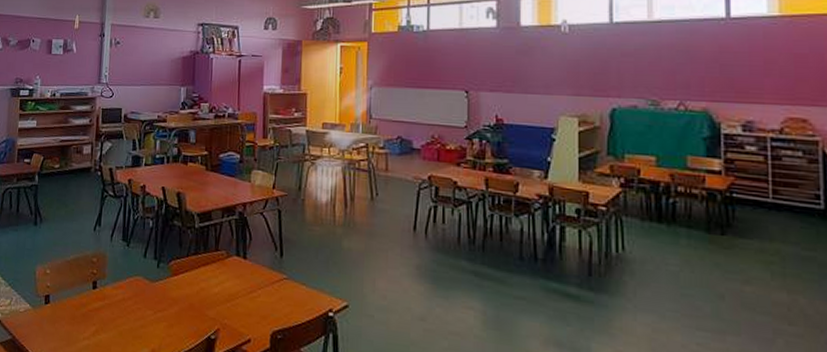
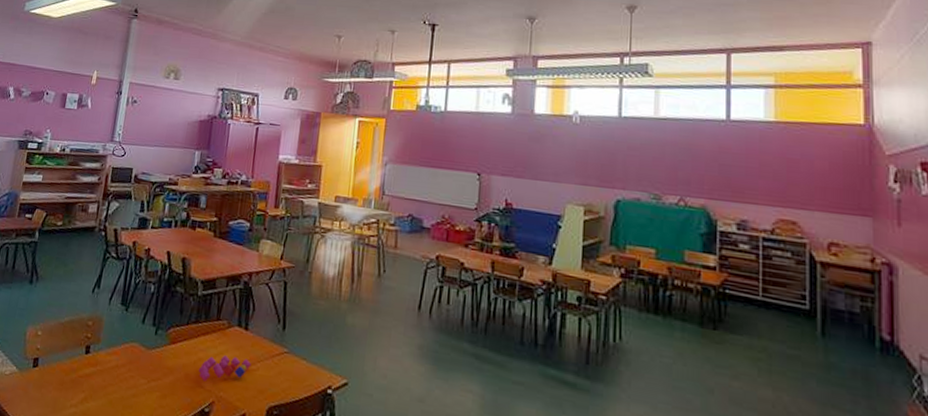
toy blocks: none [201,284,253,310] -> present [198,355,252,381]

